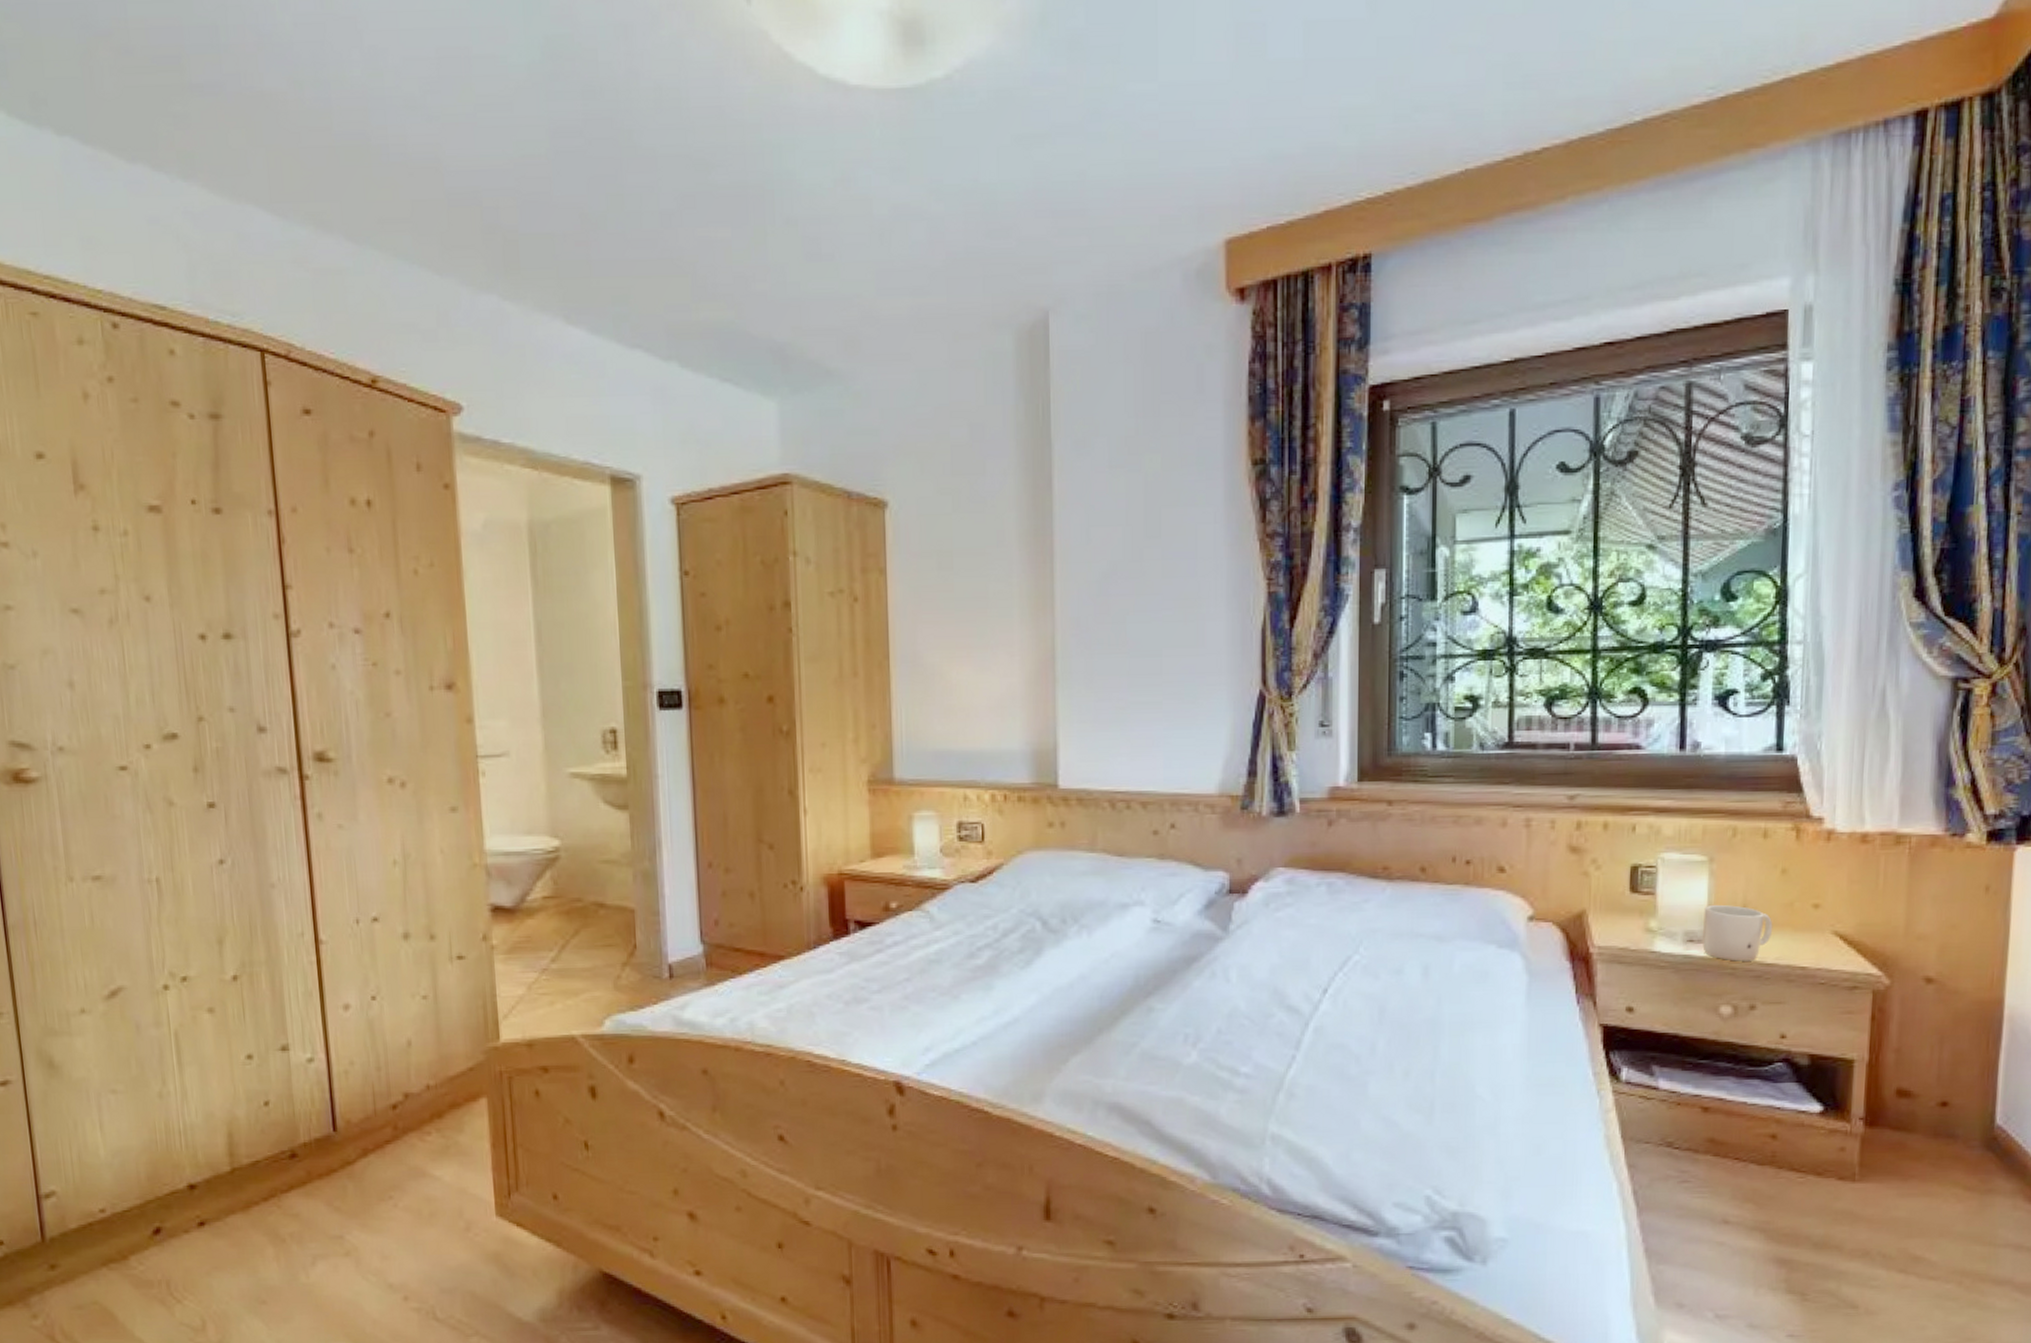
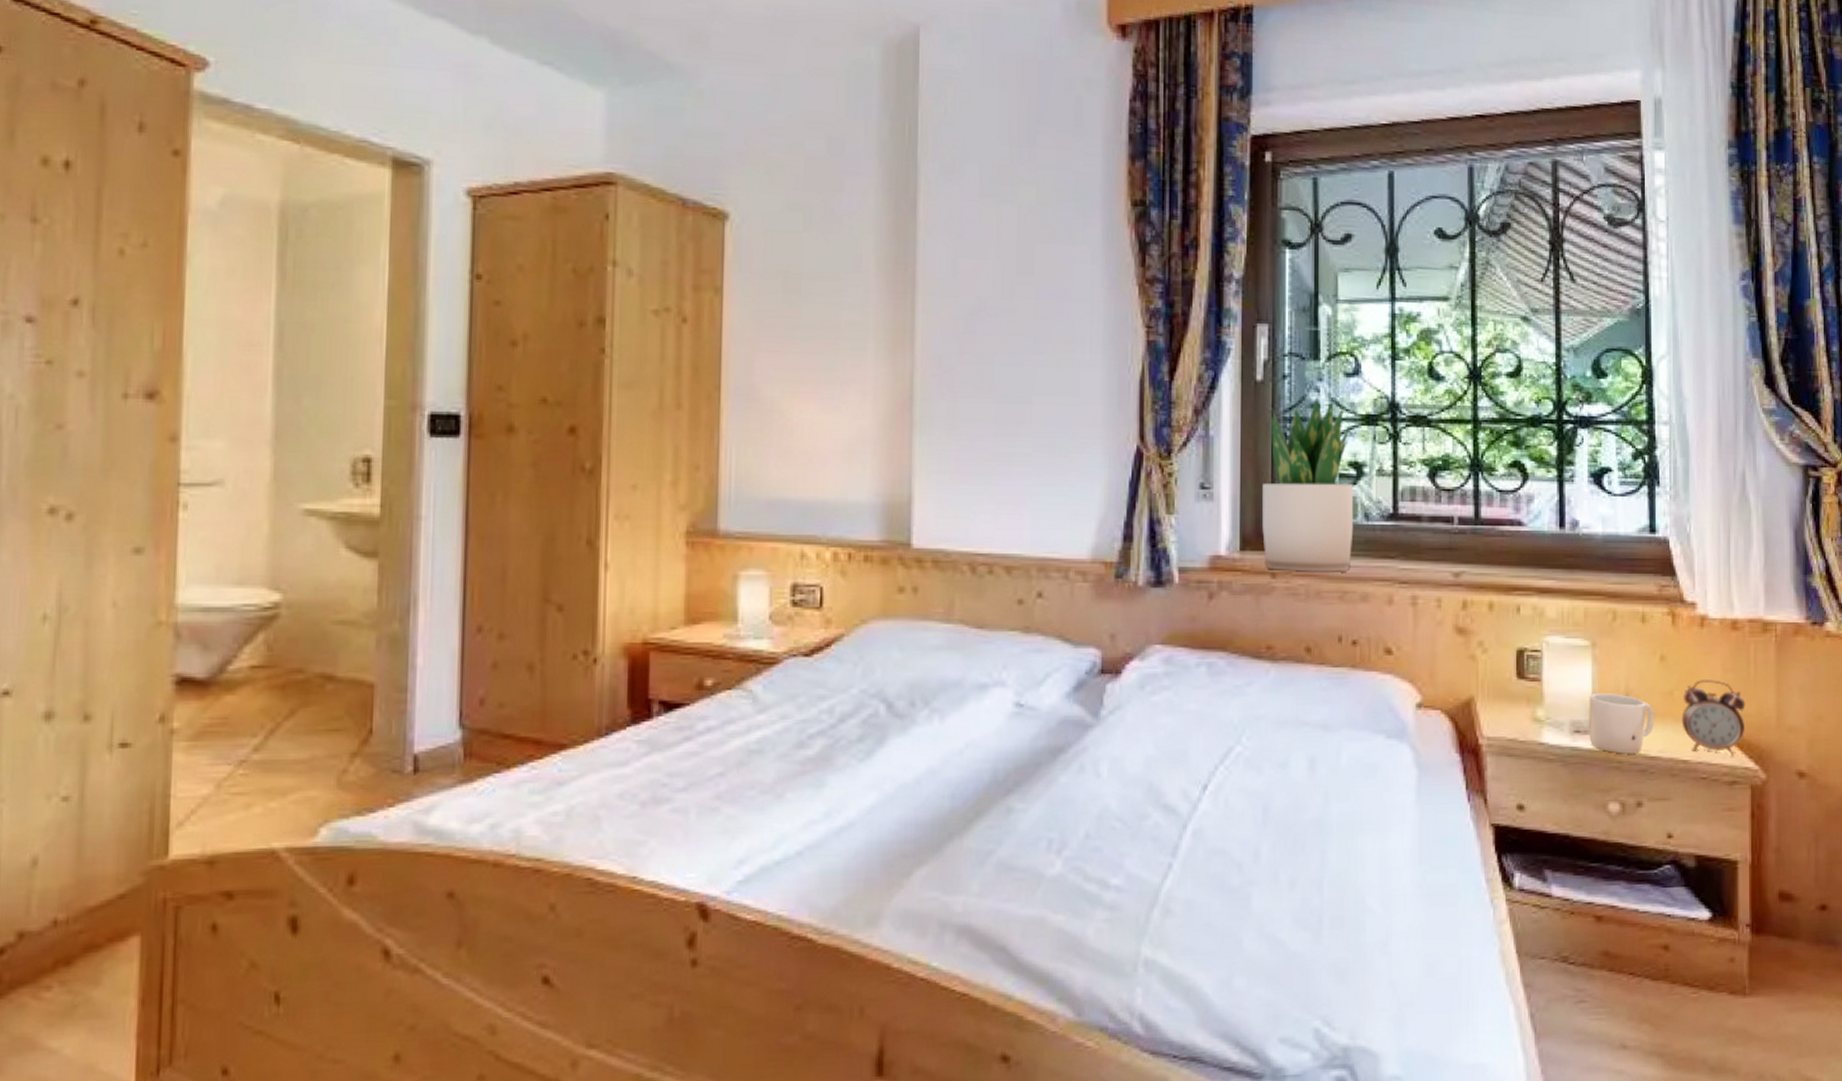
planter: none [1379,636,1469,801] -> present [1262,397,1354,574]
alarm clock: none [1801,890,1872,963] -> present [1681,678,1746,756]

